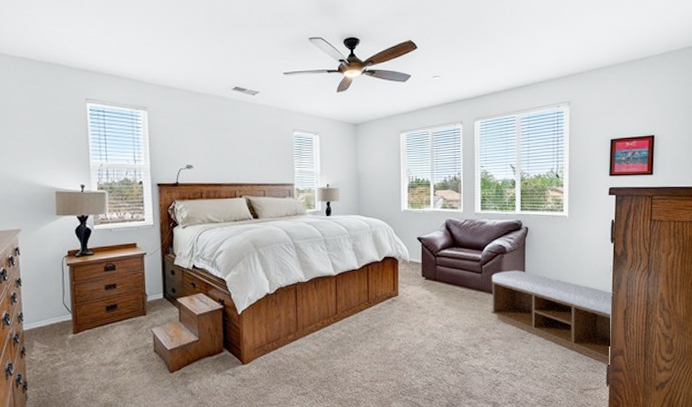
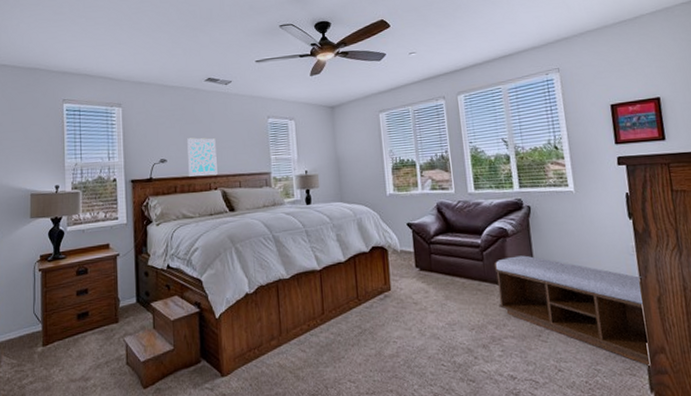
wall art: none [213,146,243,184] -> present [187,137,218,177]

